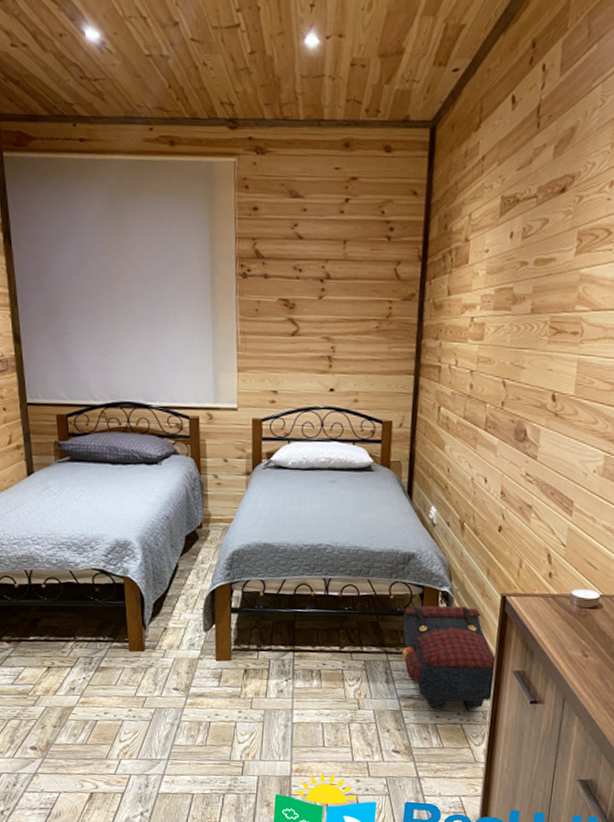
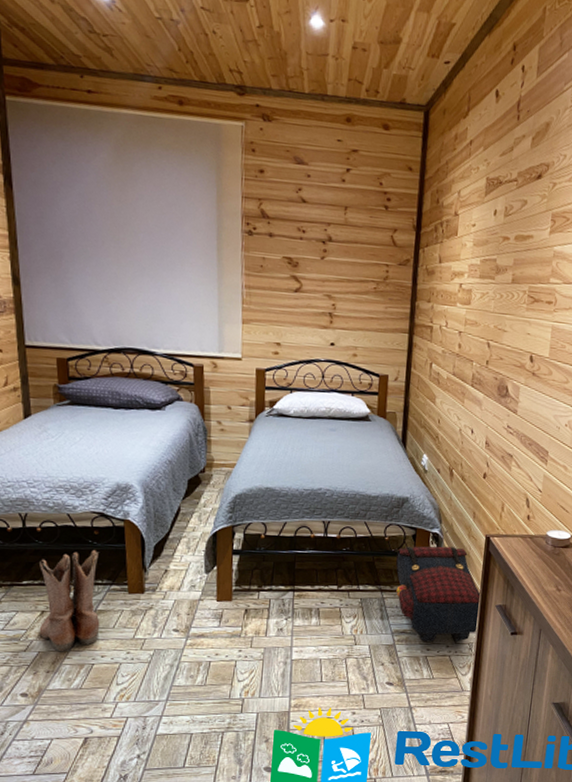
boots: none [45,607,103,708] -> present [39,550,100,652]

